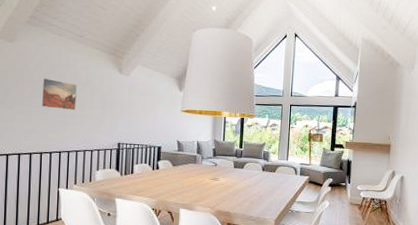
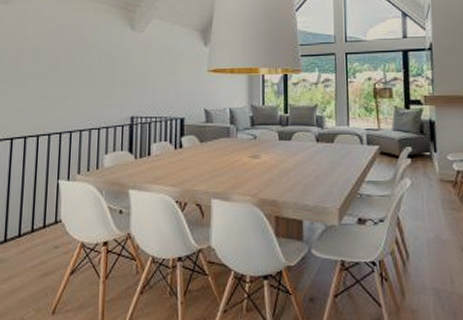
wall art: present [42,78,77,111] -> none [40,43,81,80]

